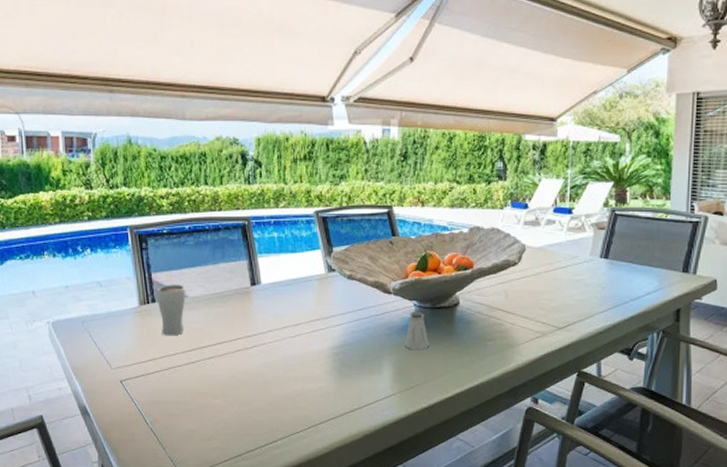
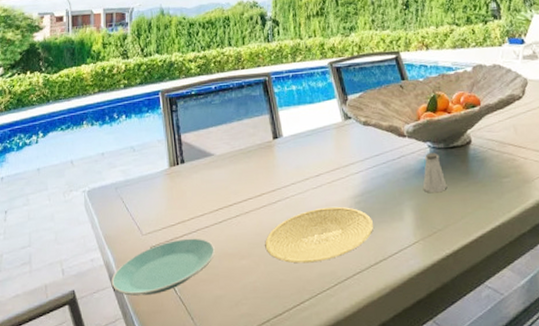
plate: none [80,375,188,425] -> present [111,238,216,296]
drinking glass: present [156,285,186,336] -> none [185,143,213,197]
plate: none [239,355,352,406] -> present [265,206,374,264]

